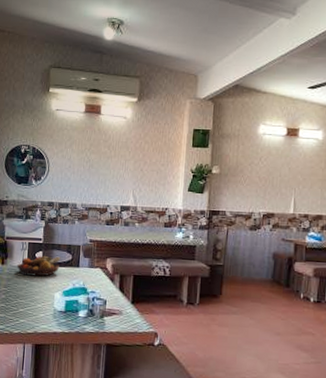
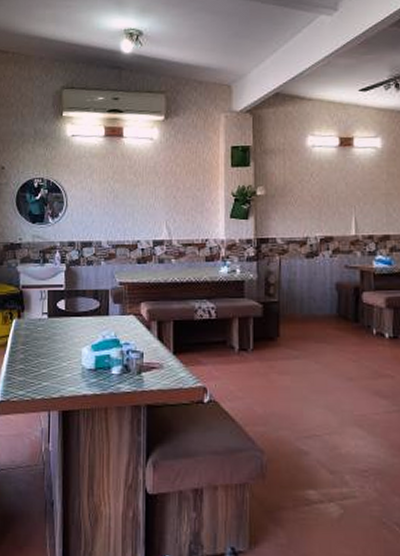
fruit bowl: present [16,256,61,277] -> none [35,304,87,330]

